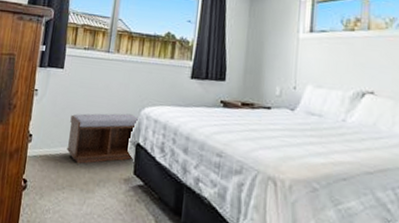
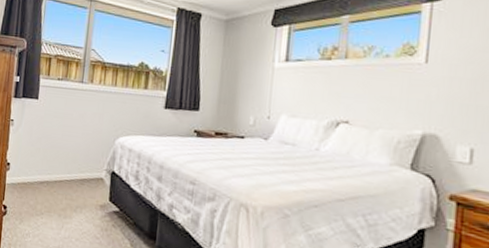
bench: present [66,113,141,164] -> none [44,142,115,191]

